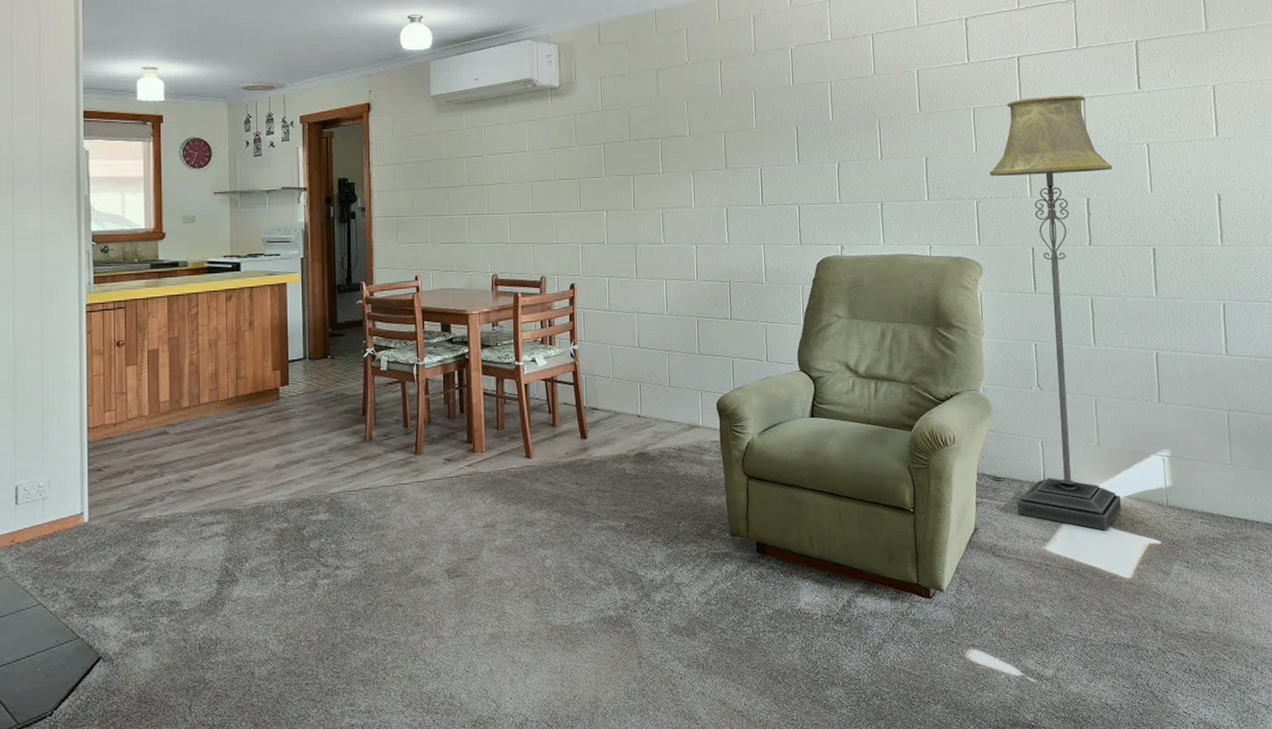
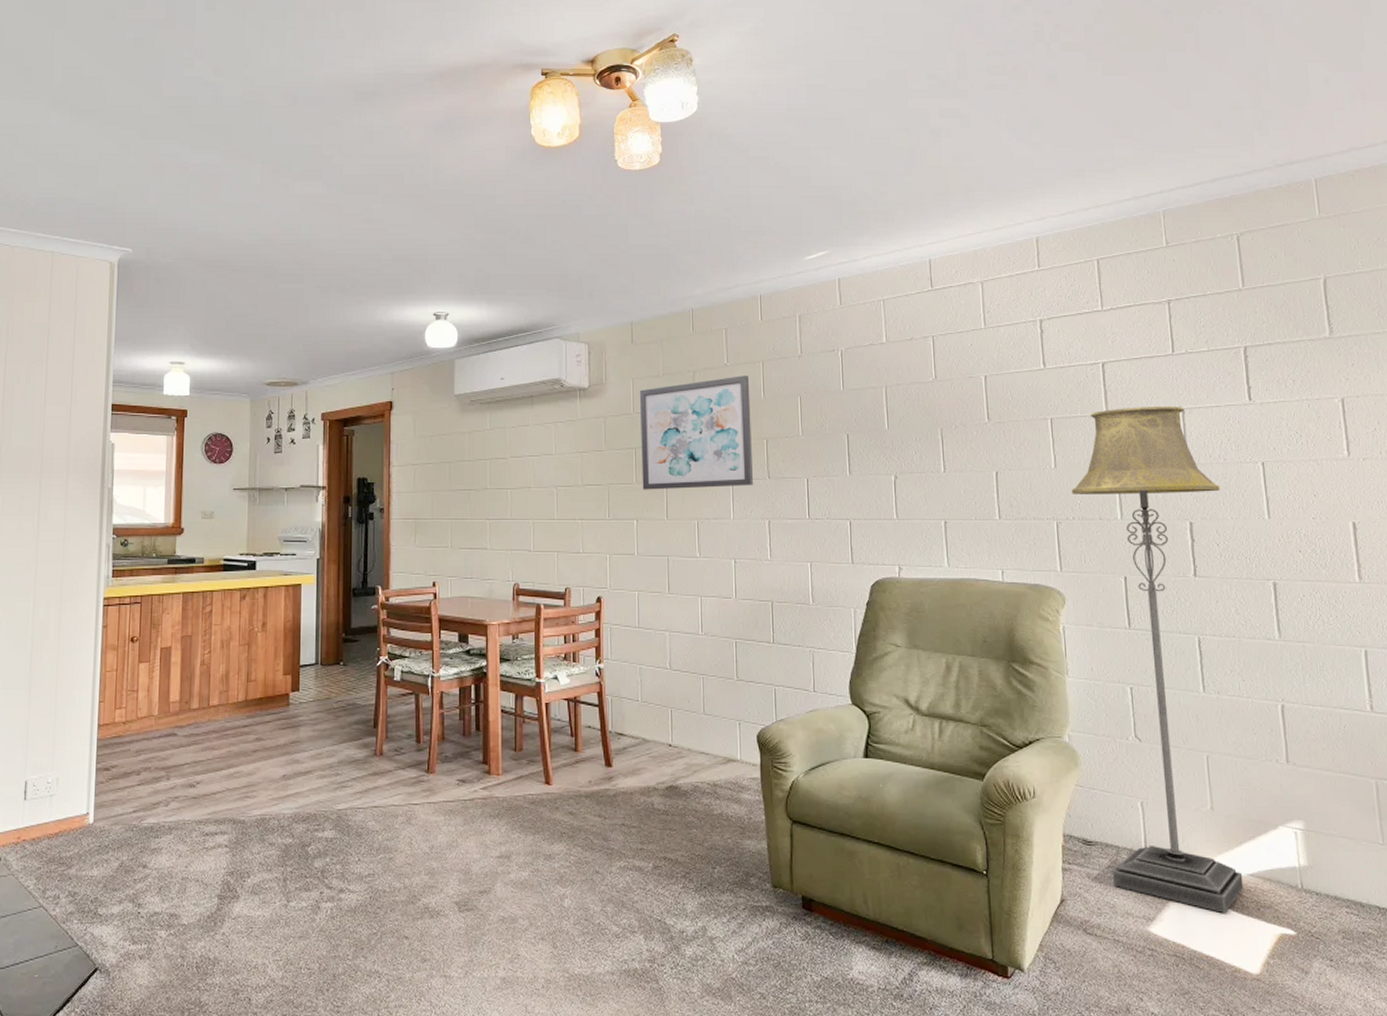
wall art: none [607,73,712,183] -> present [639,375,753,490]

